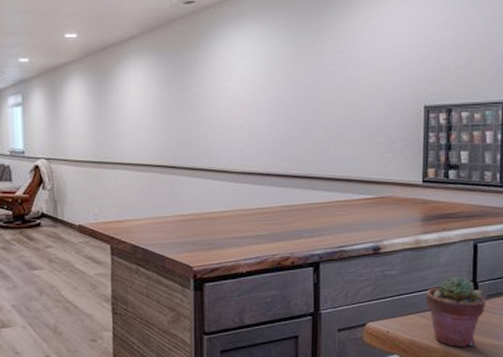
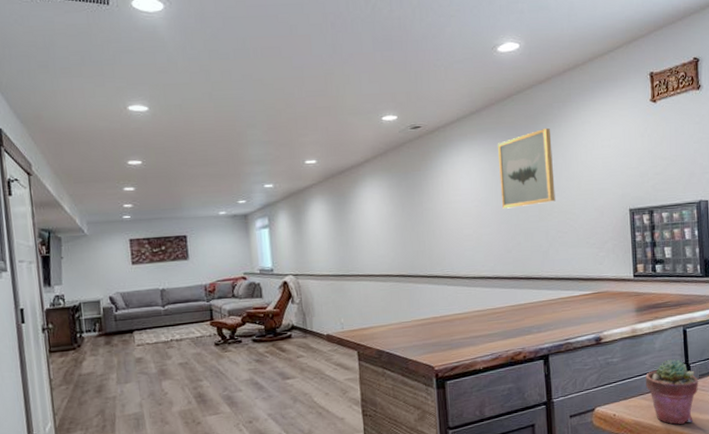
wall art: none [279,9,342,99] -> present [497,127,555,209]

